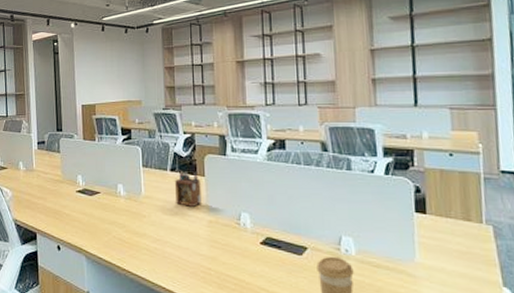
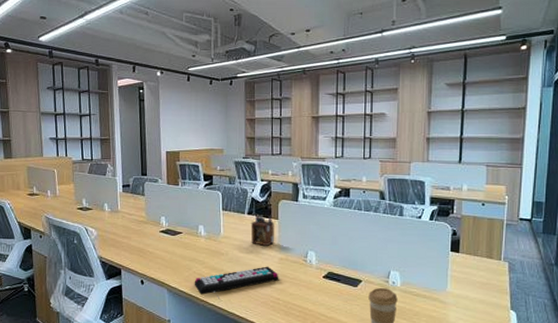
keyboard: none [114,230,209,268] -> present [194,266,279,299]

